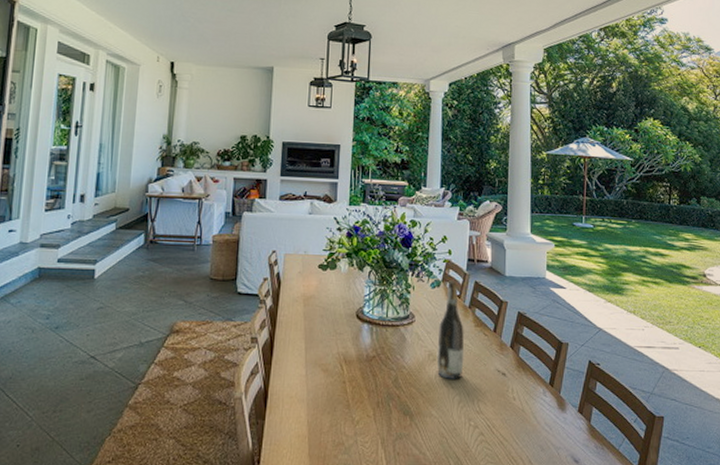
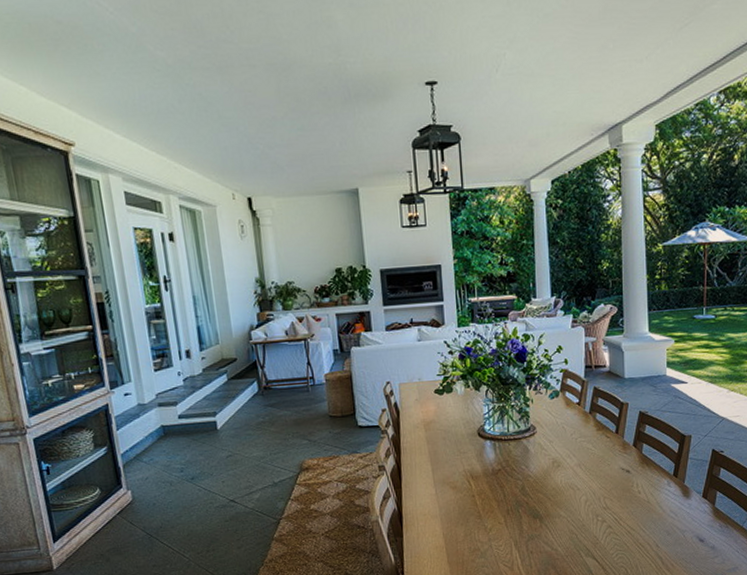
wine bottle: present [436,280,465,379] -> none [560,389,588,482]

